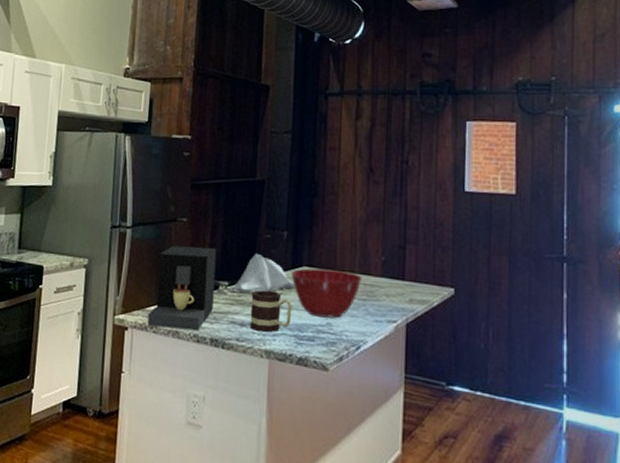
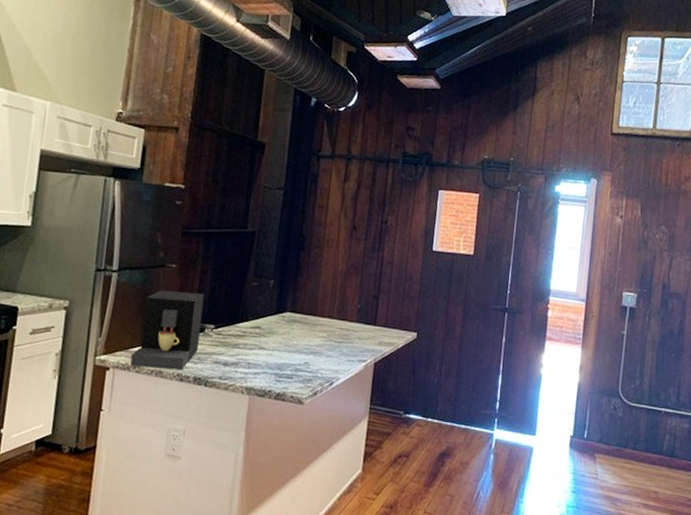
napkin: present [233,254,295,294] -> none [218,300,278,336]
mug: present [249,289,292,332] -> none [232,332,274,371]
mixing bowl: present [291,268,362,318] -> none [275,314,339,358]

